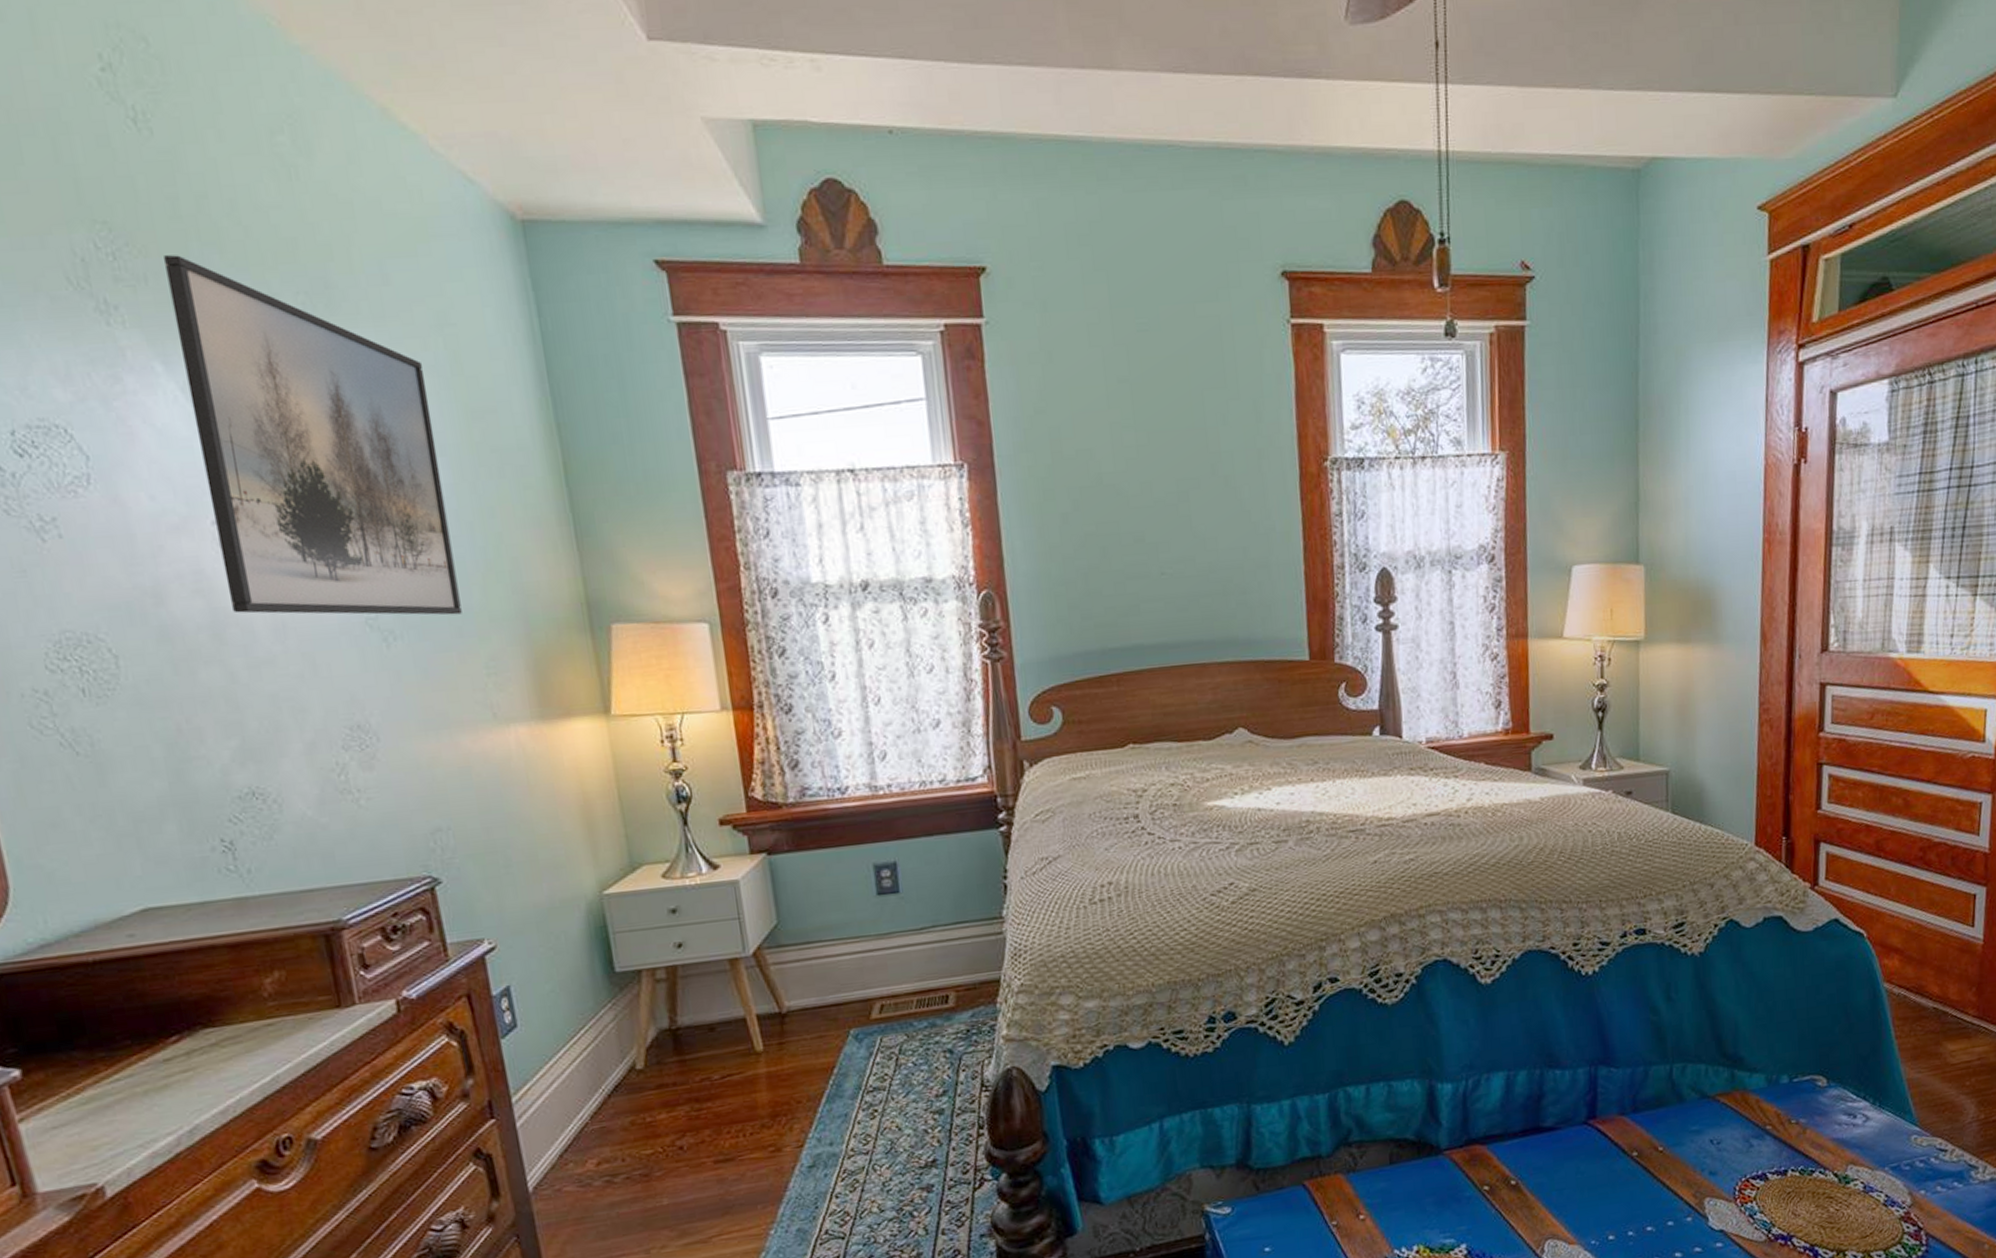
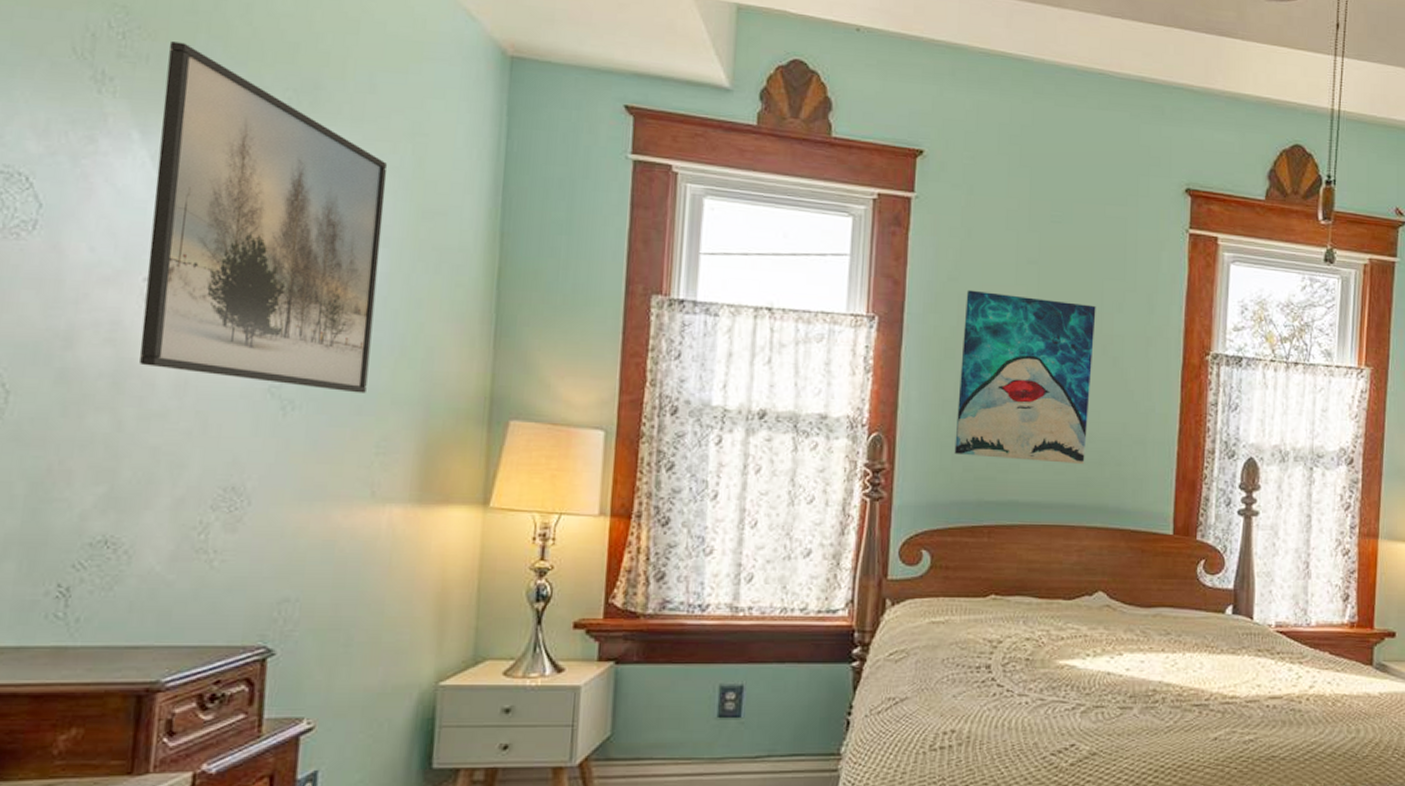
wall art: none [1057,420,1208,604] -> present [954,289,1096,464]

